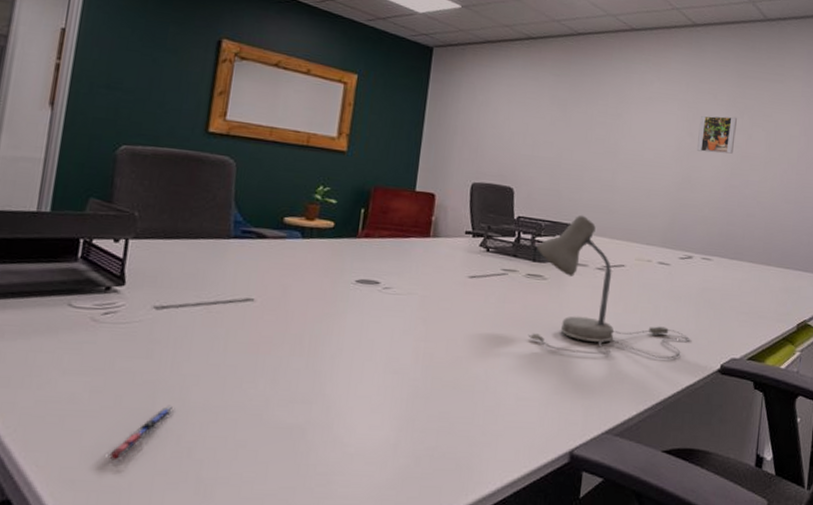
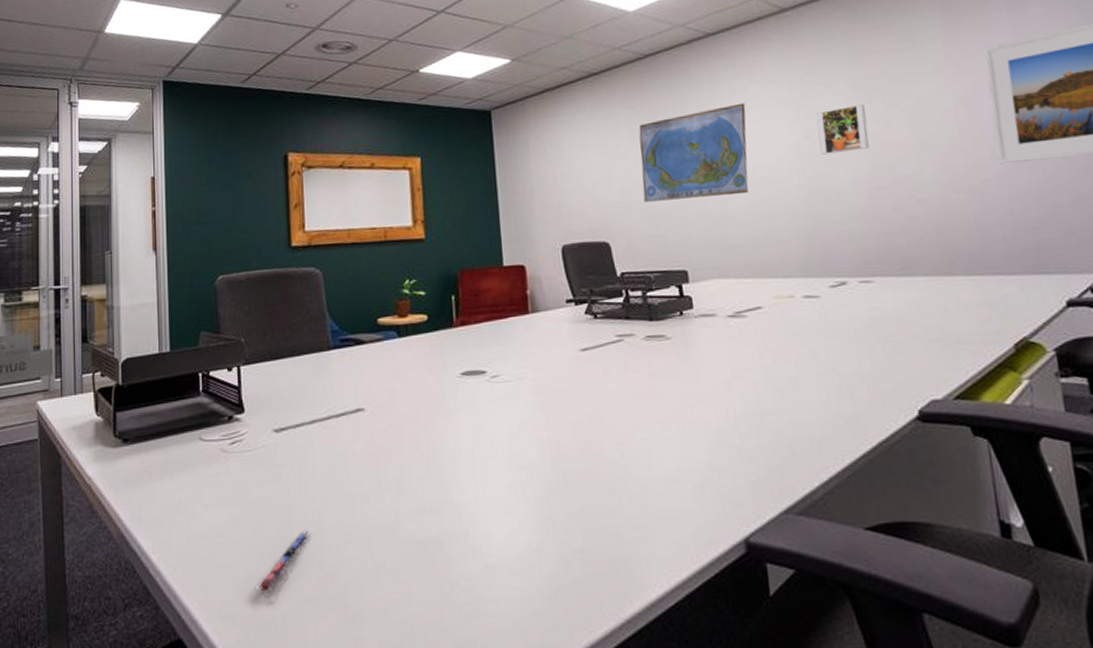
desk lamp: present [528,215,690,359] -> none [650,257,868,420]
world map: none [550,92,649,169] -> present [638,103,749,202]

